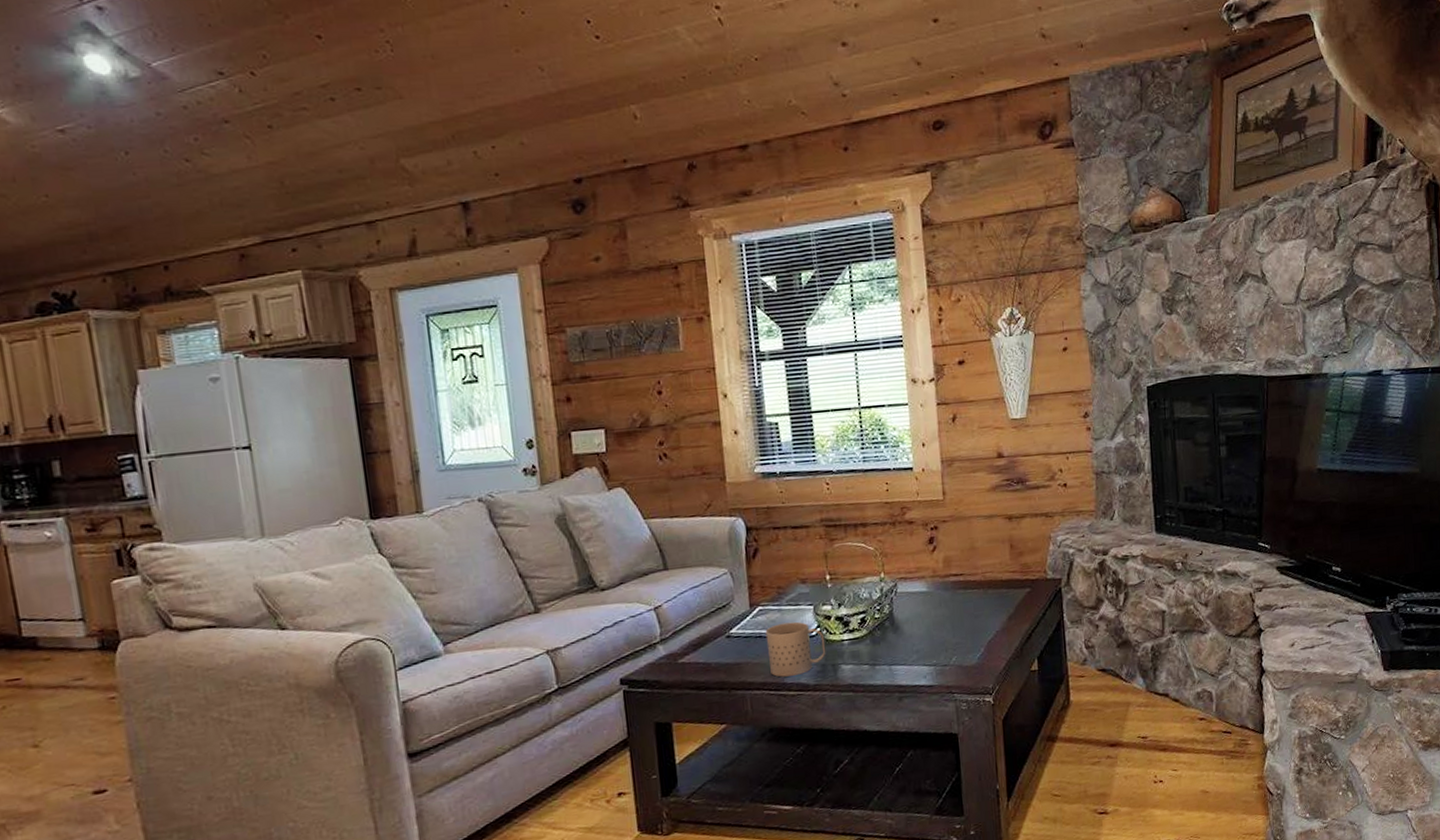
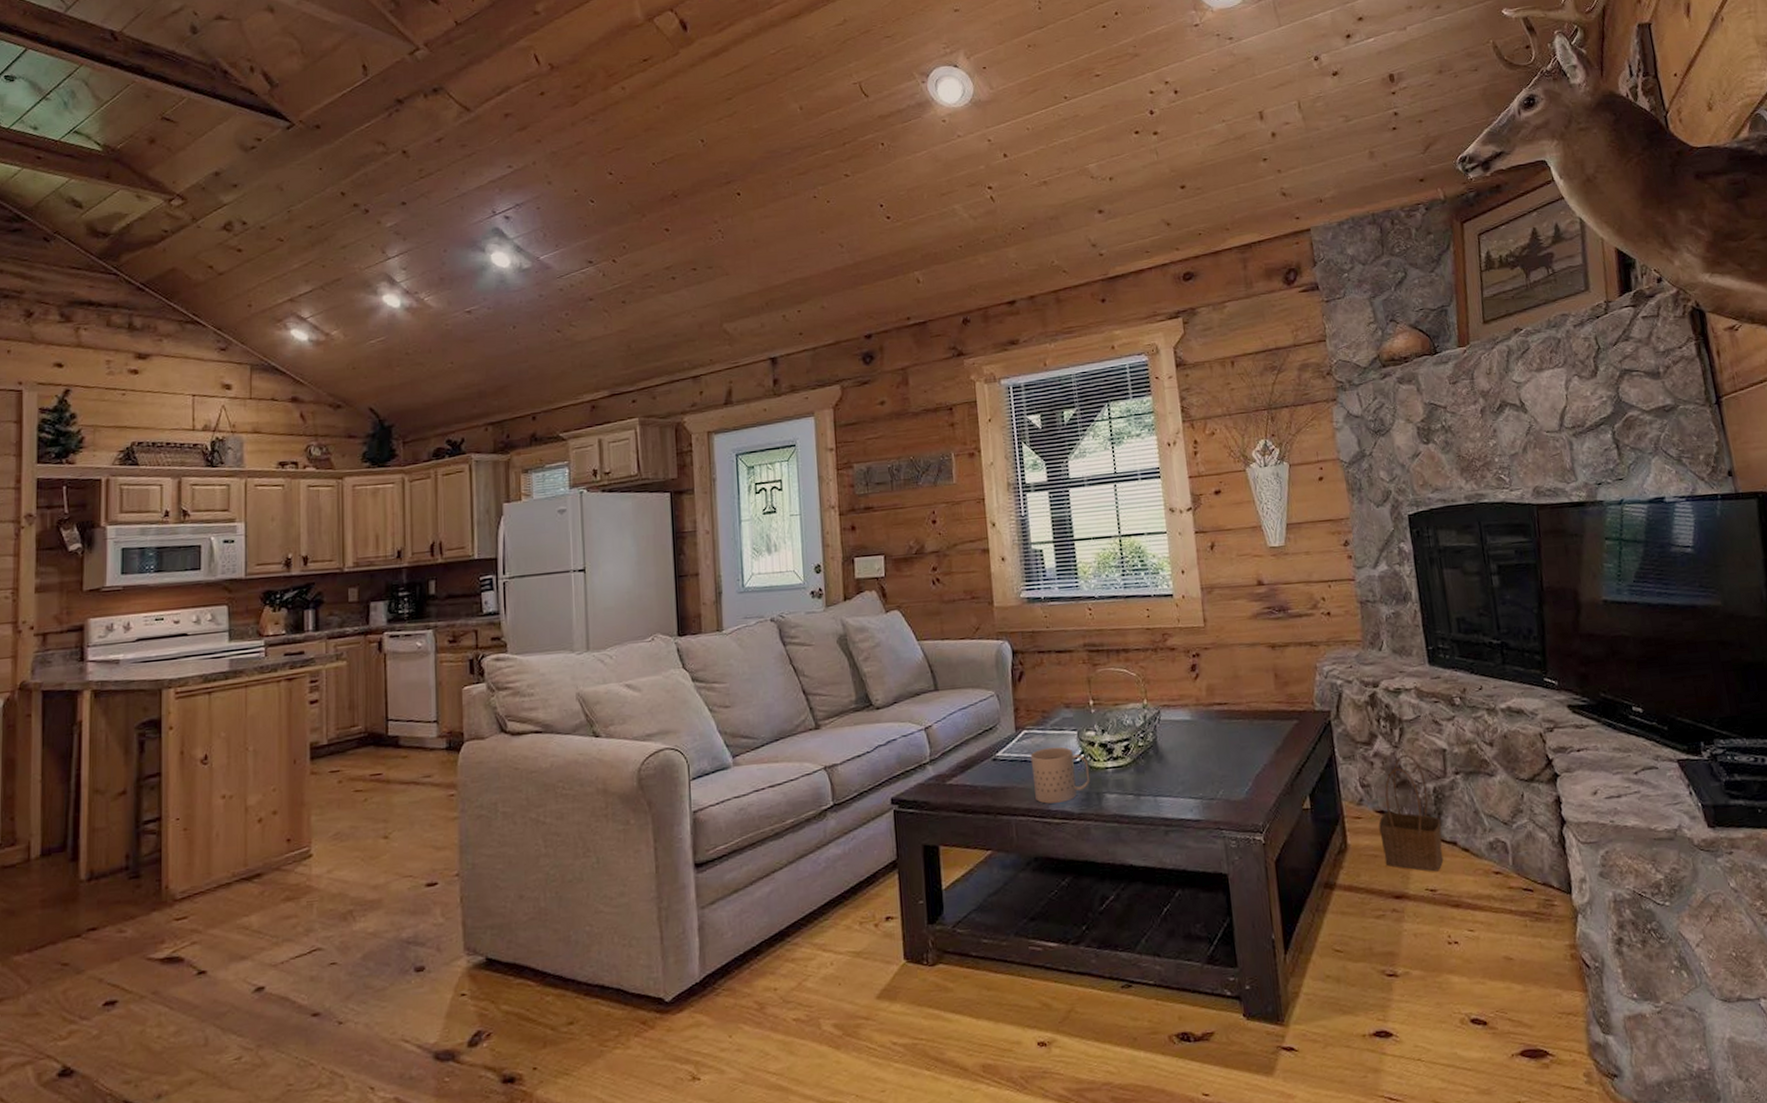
basket: none [1099,616,1156,721] -> present [1378,754,1444,872]

